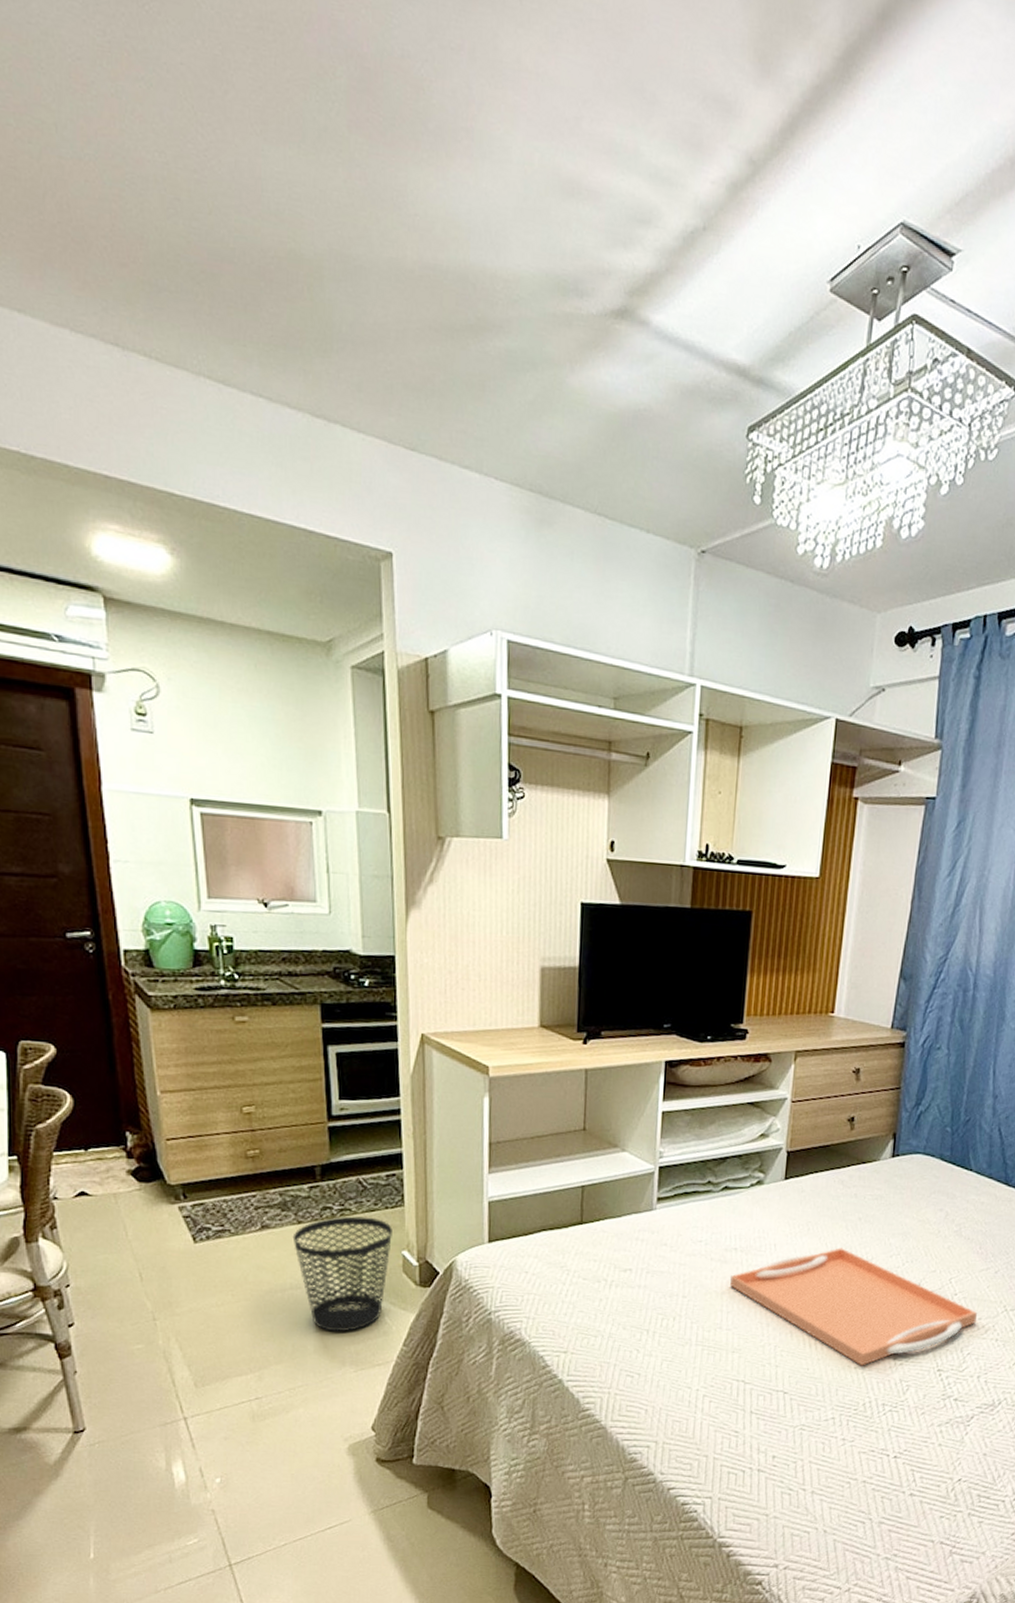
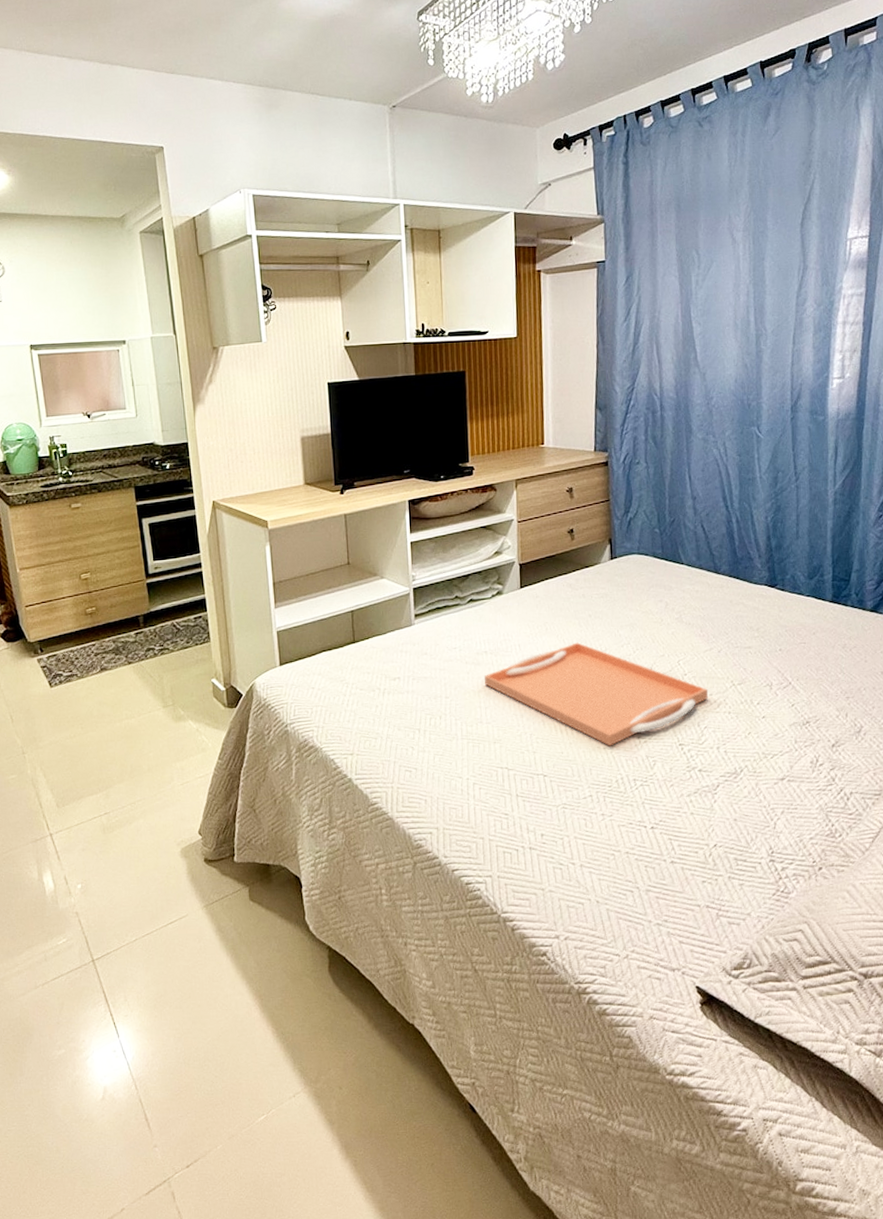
wastebasket: present [292,1216,392,1332] -> none [125,653,203,752]

